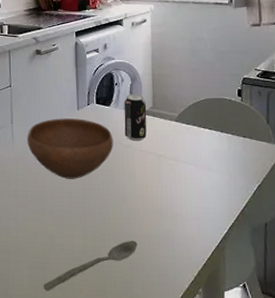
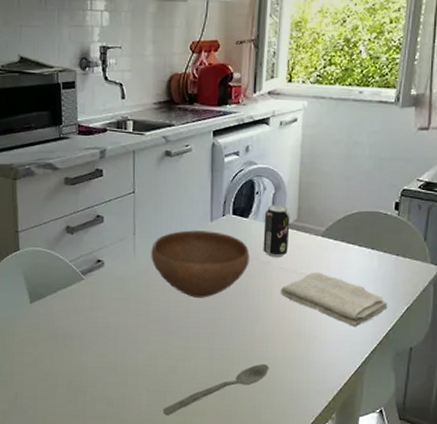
washcloth: none [143,153,241,205] -> present [281,271,388,328]

